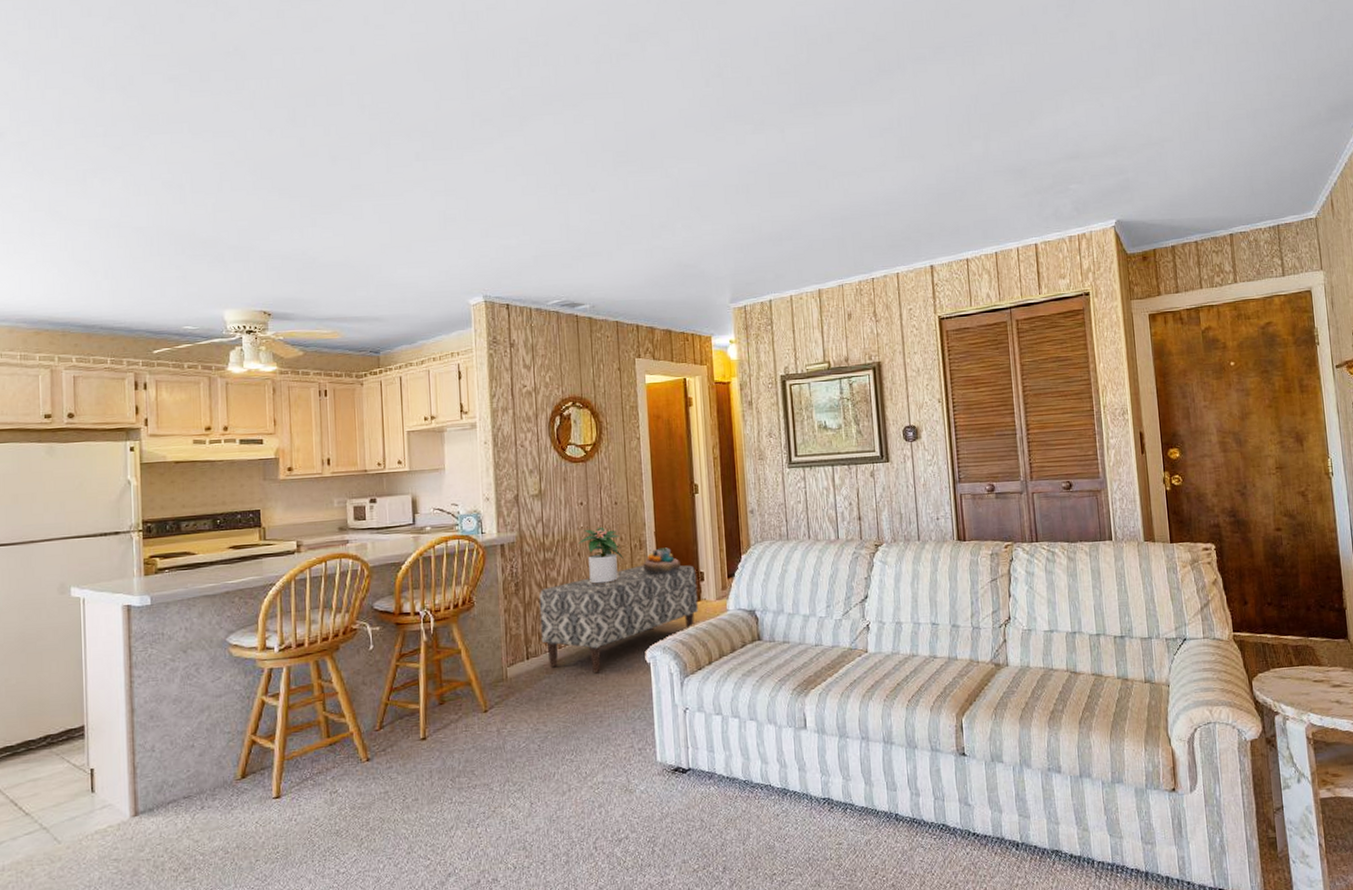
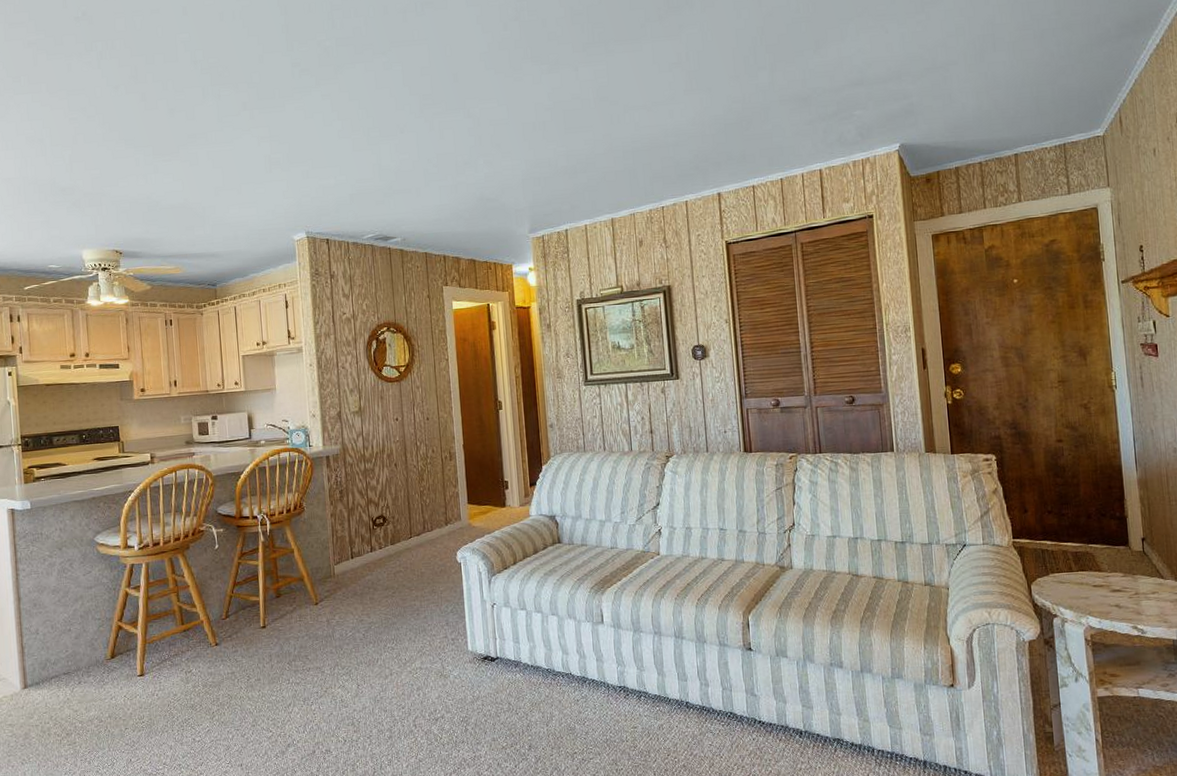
bench: present [539,565,699,672] -> none [361,474,504,571]
potted plant: present [577,526,623,584] -> none [394,440,435,492]
decorative bowl: present [643,547,681,575] -> none [453,459,487,483]

